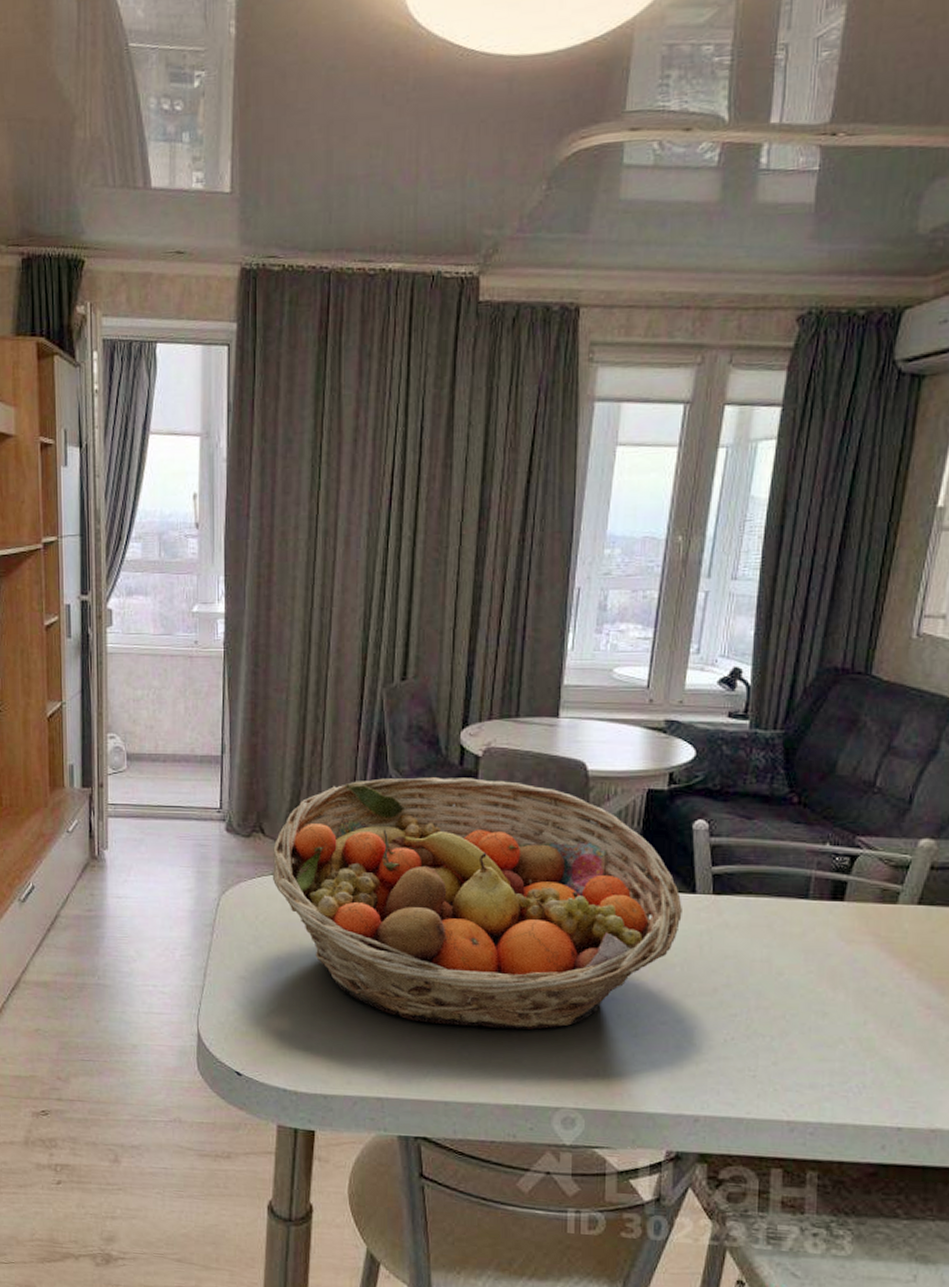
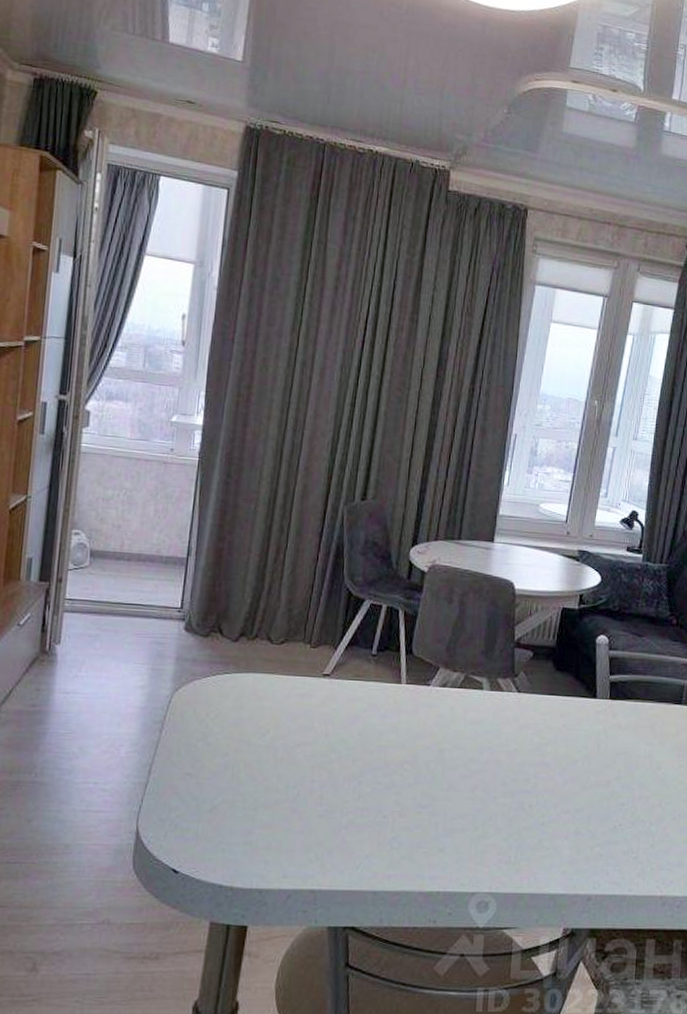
fruit basket: present [272,777,682,1030] -> none [226,587,585,820]

